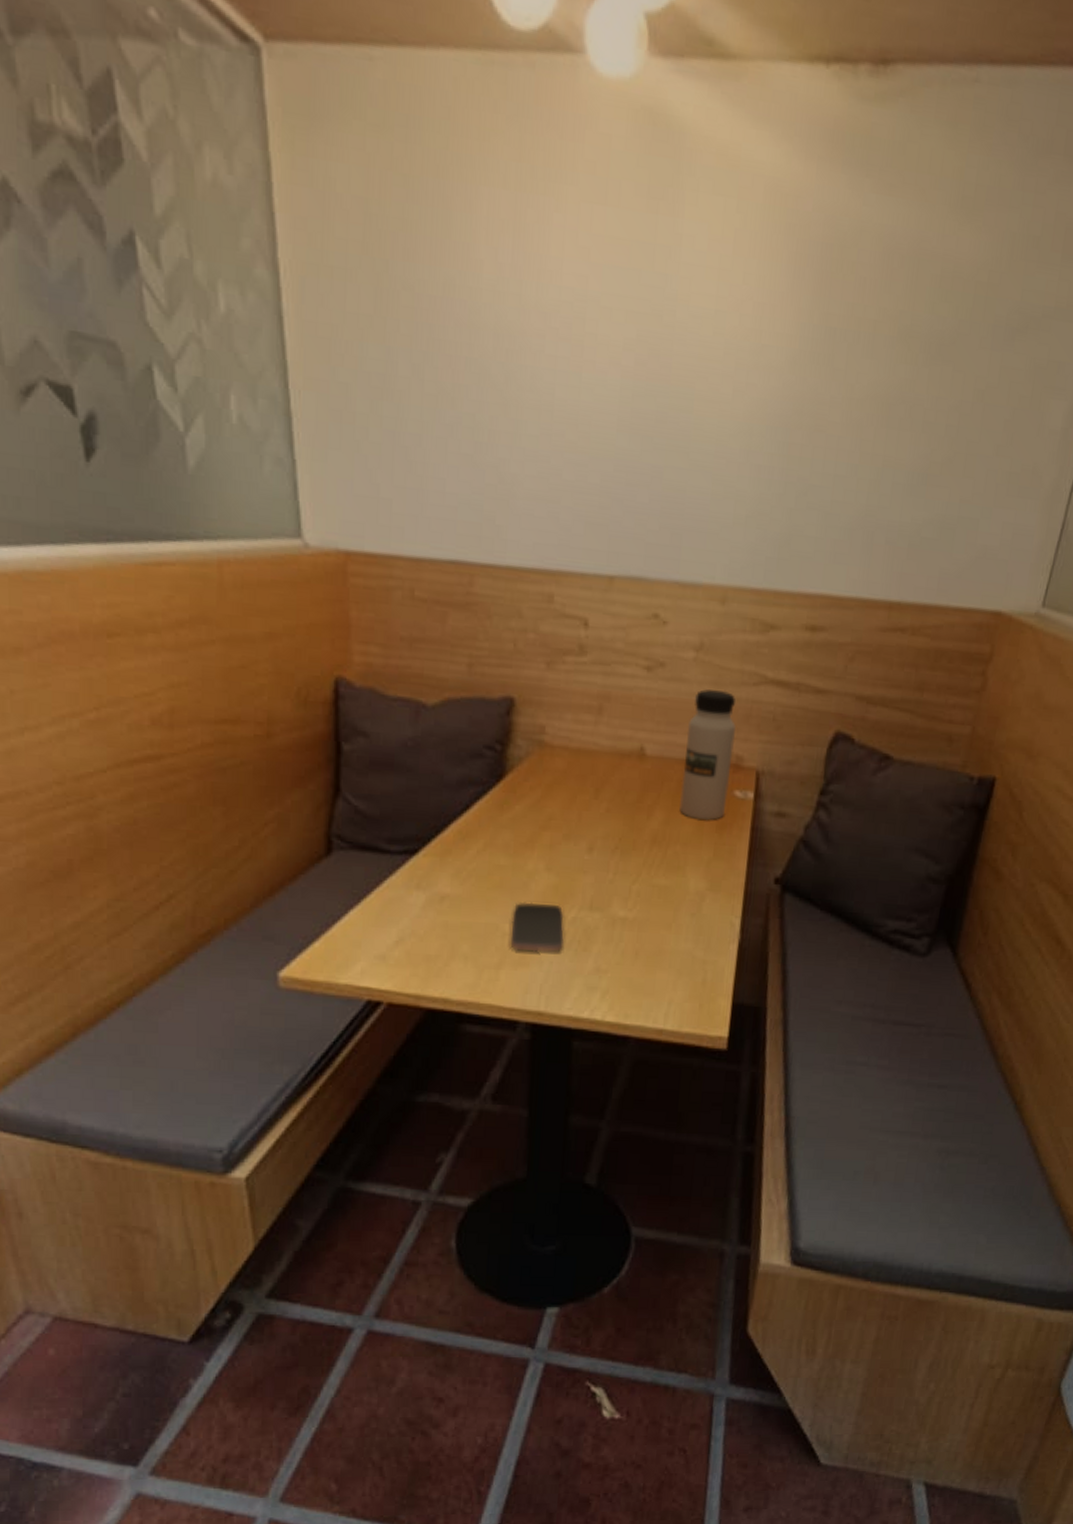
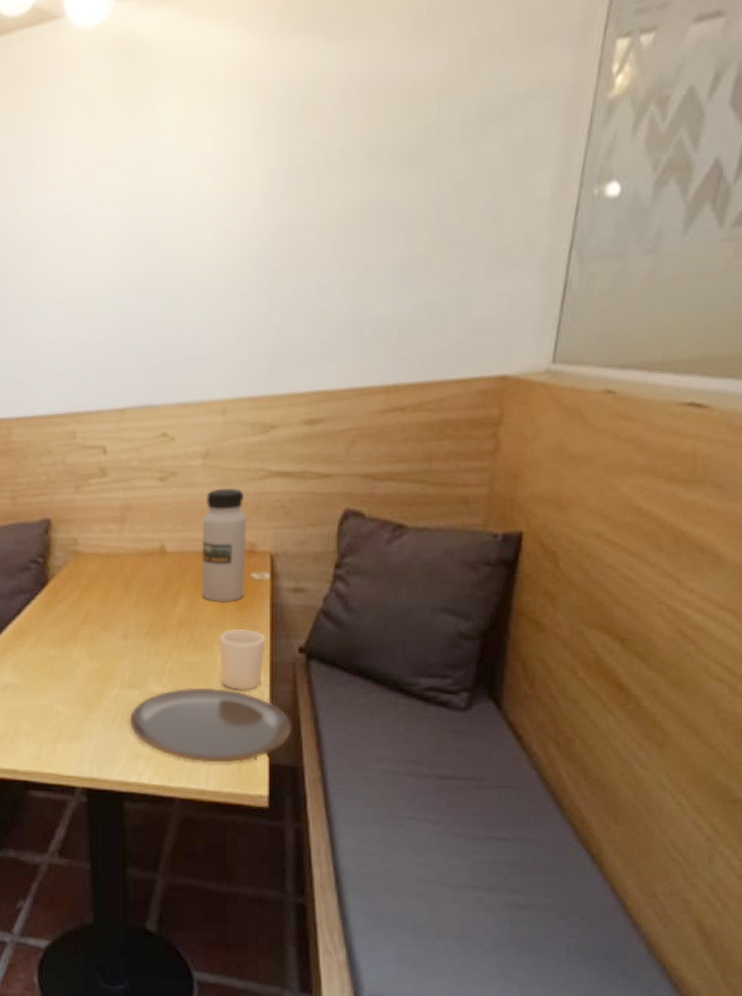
smartphone: present [511,902,564,952] -> none [63,685,109,727]
plate: none [586,913,759,1000] -> present [129,687,291,763]
mug: none [691,852,742,921] -> present [219,629,265,691]

